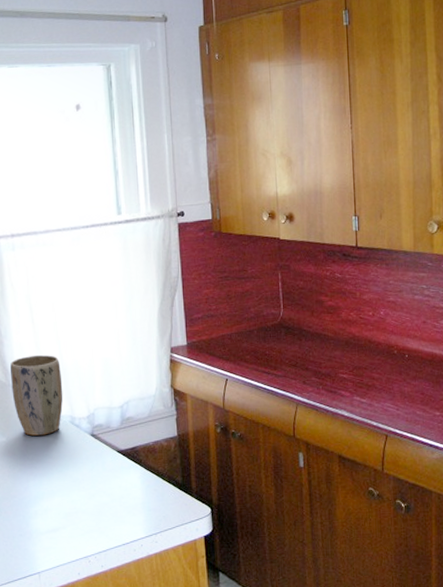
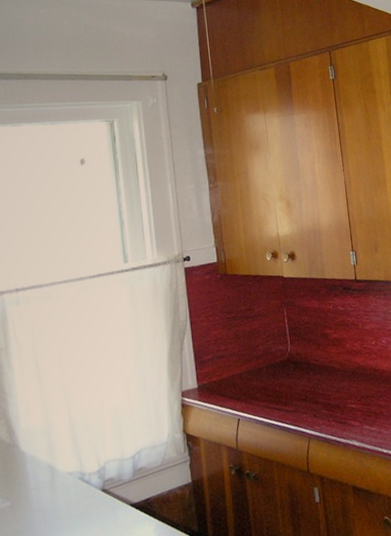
plant pot: present [9,354,63,436] -> none [14,409,72,498]

